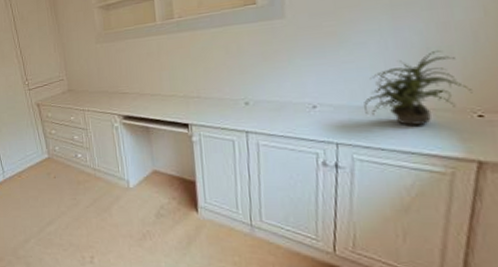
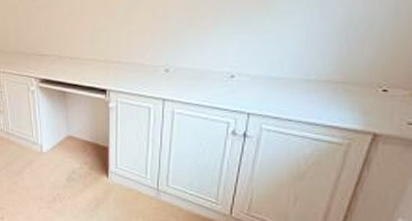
potted plant: present [364,49,473,125] -> none [280,22,383,97]

